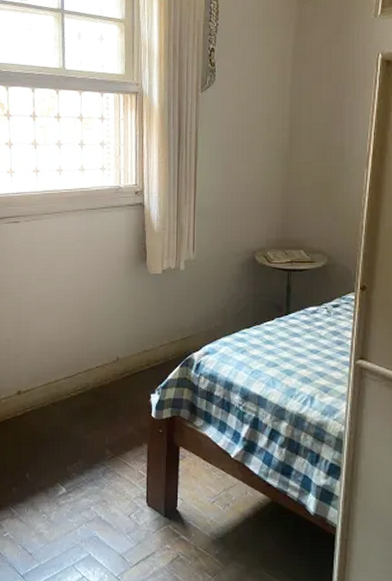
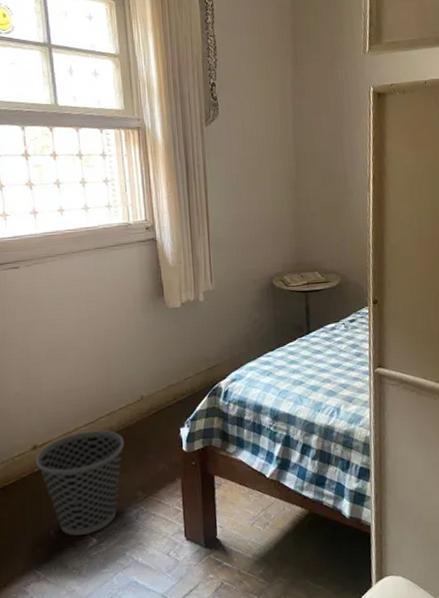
wastebasket: none [19,384,98,484] -> present [36,430,125,536]

